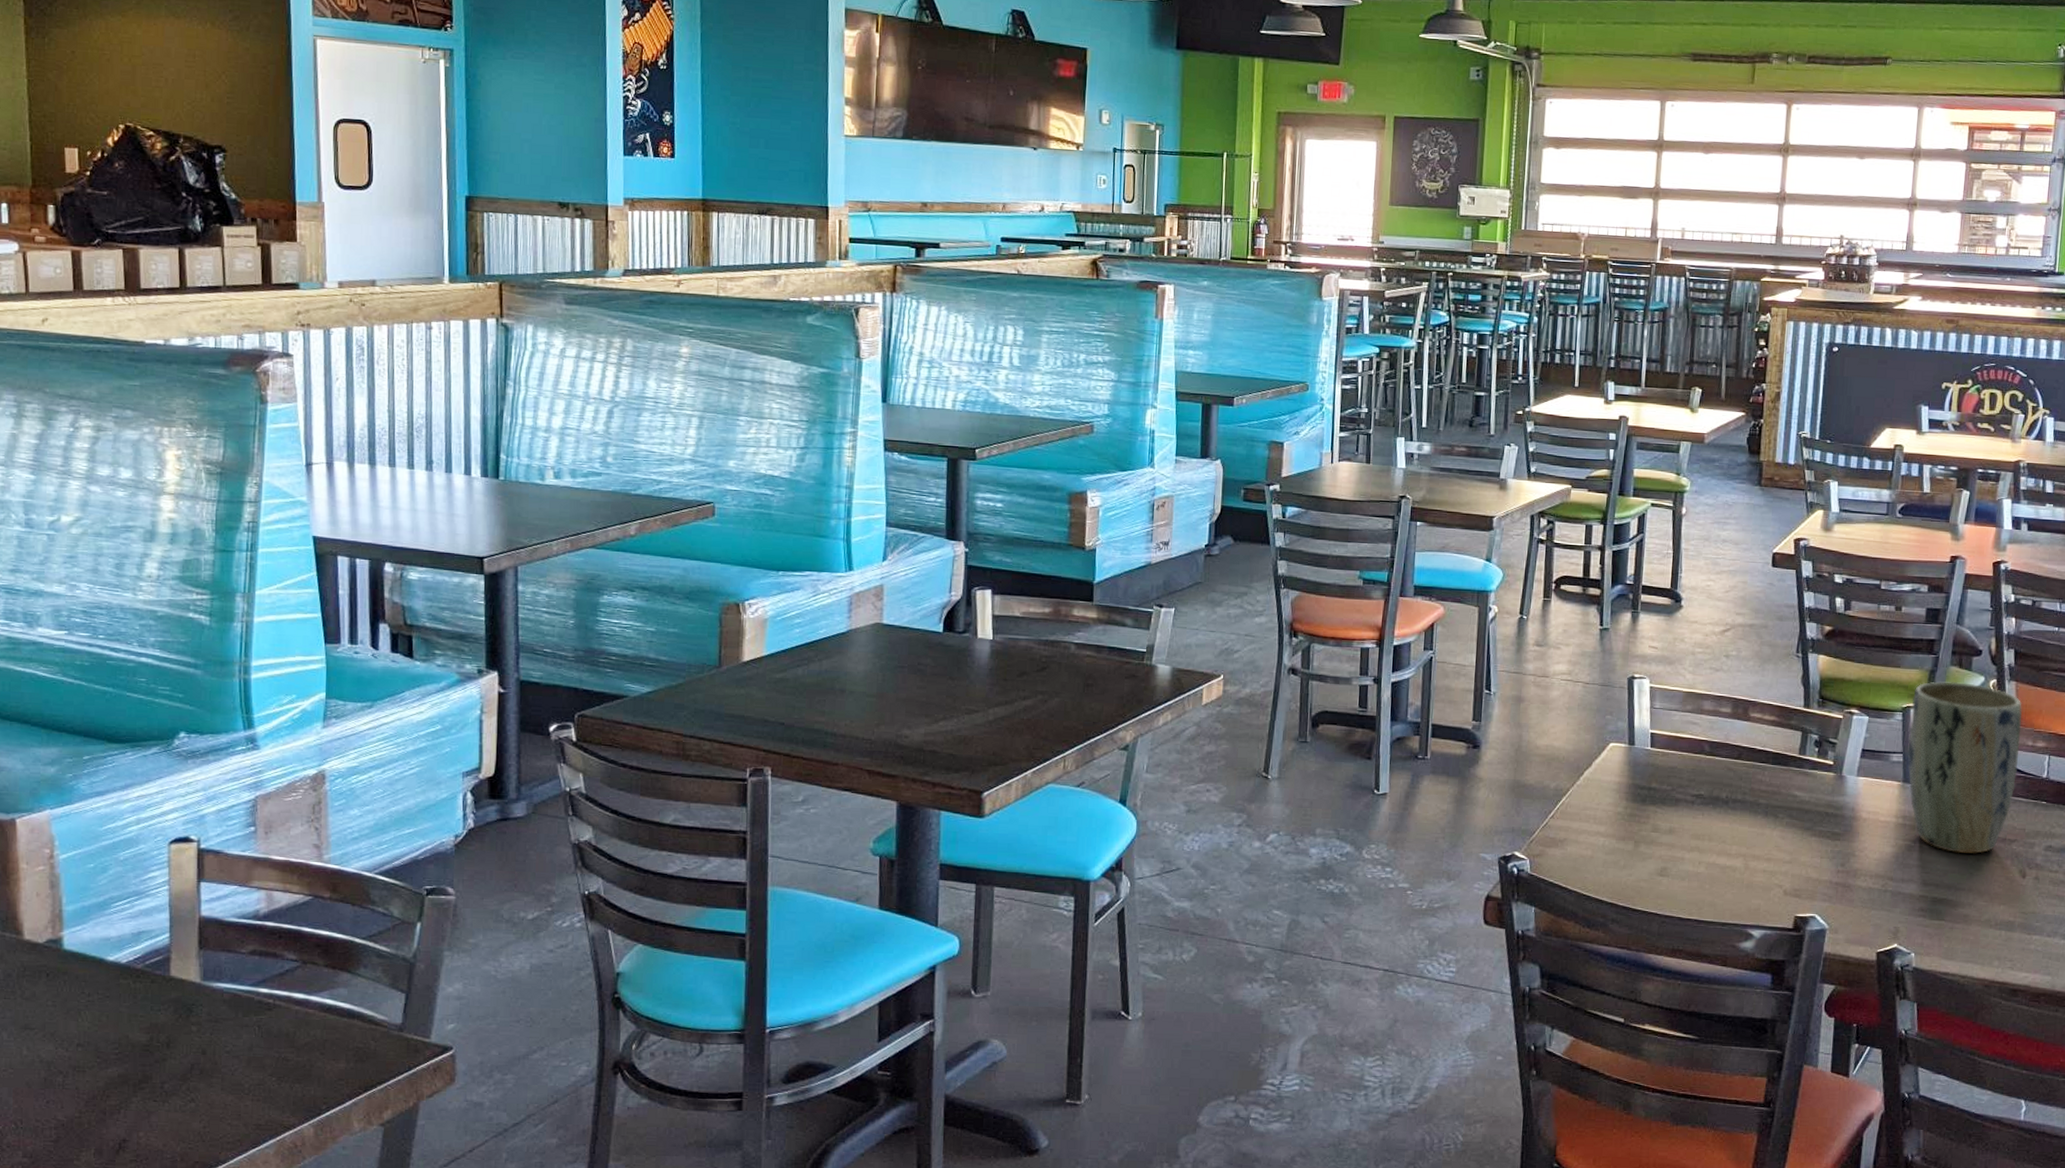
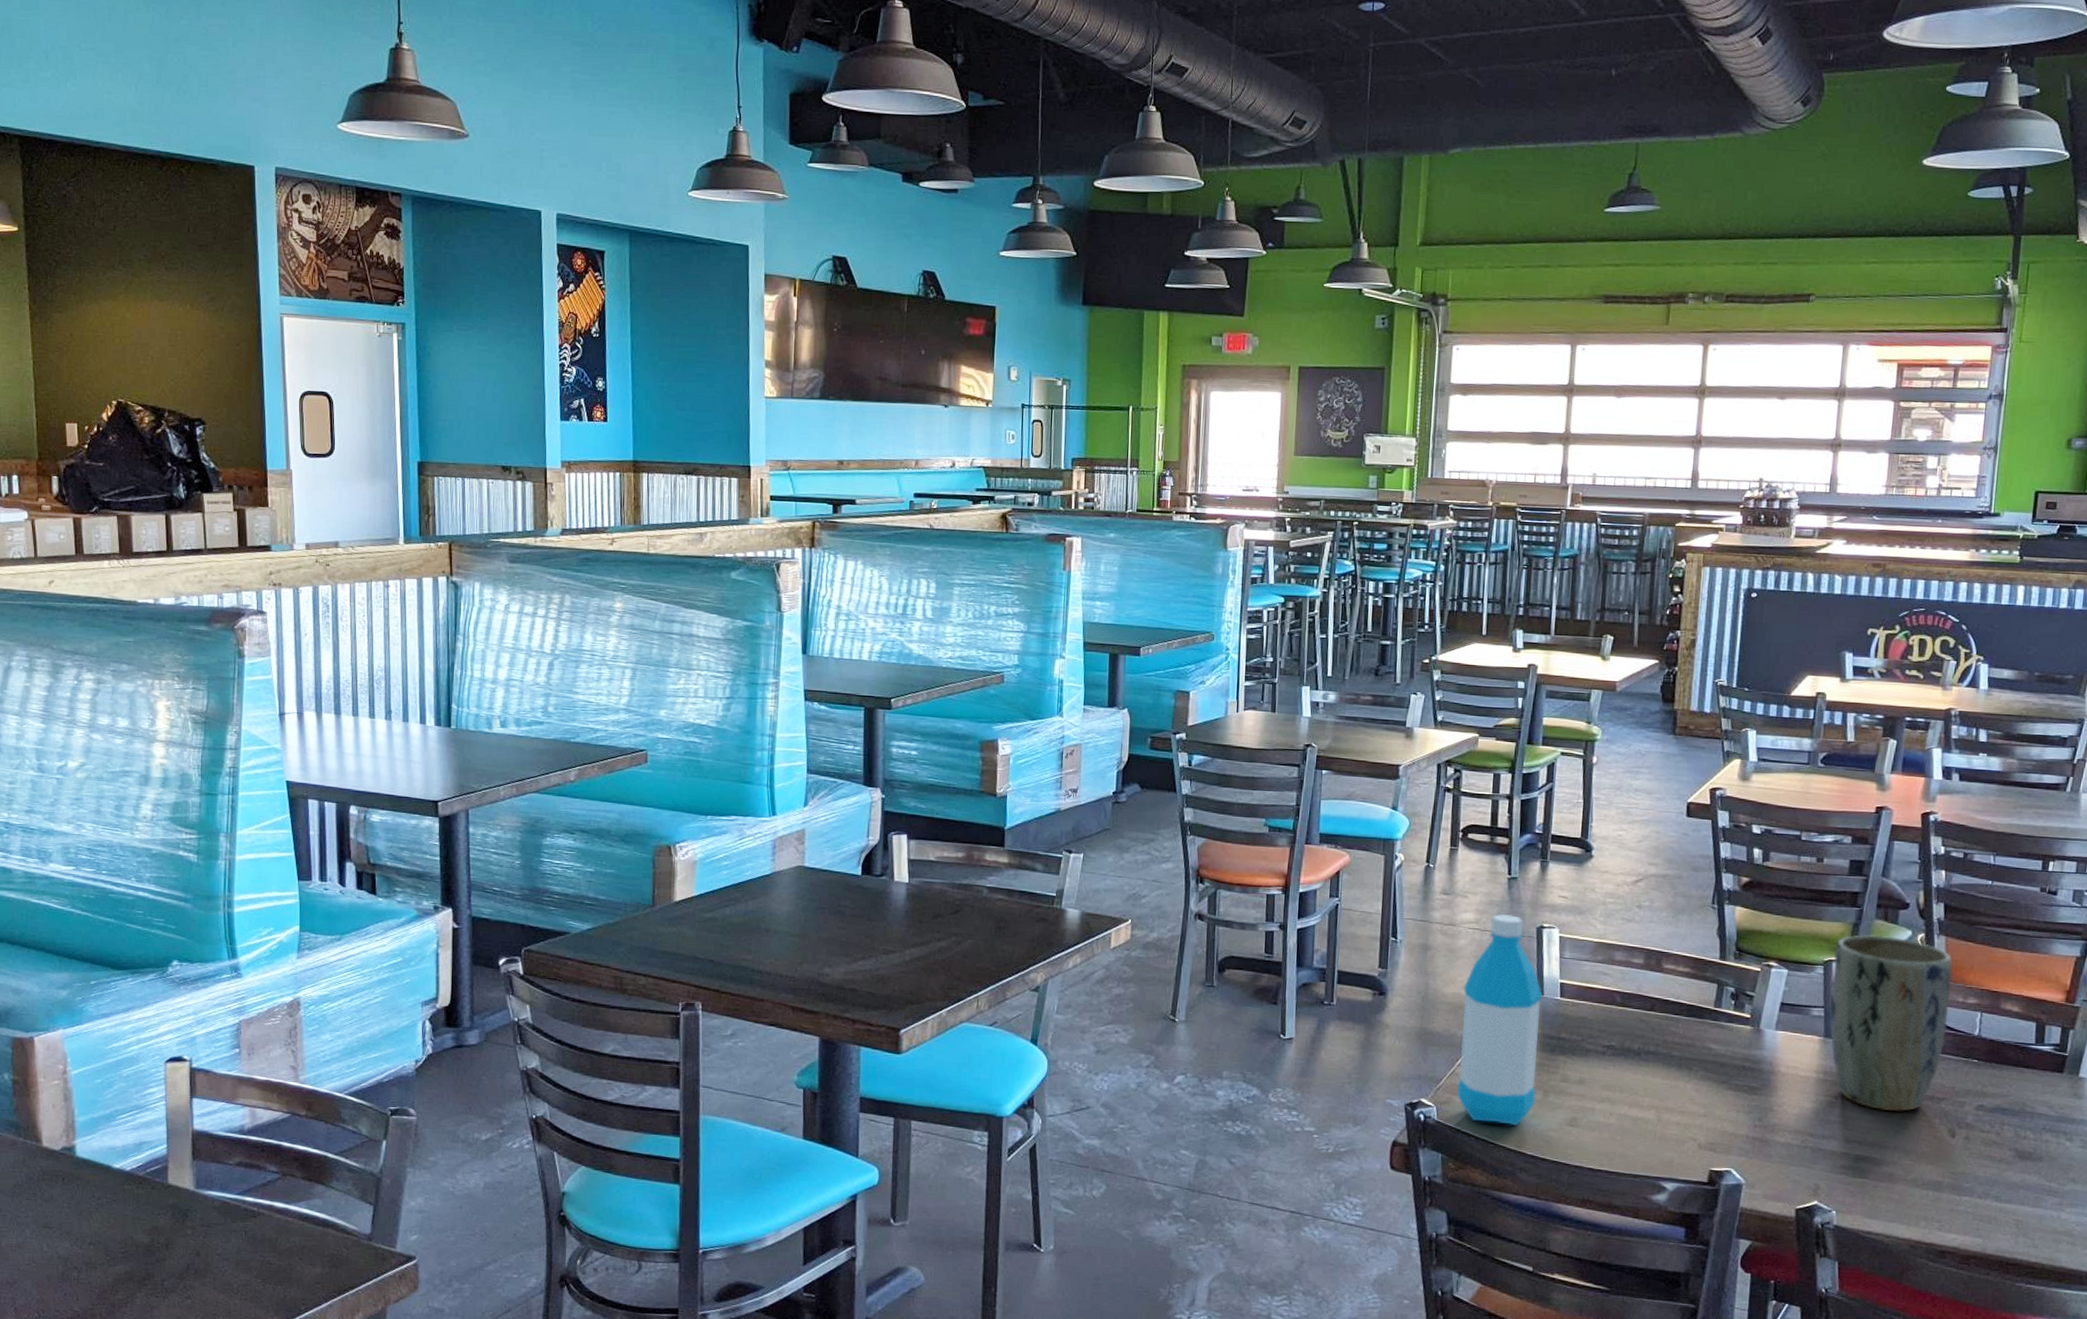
water bottle: none [1550,665,1633,878] -> present [1457,914,1542,1127]

